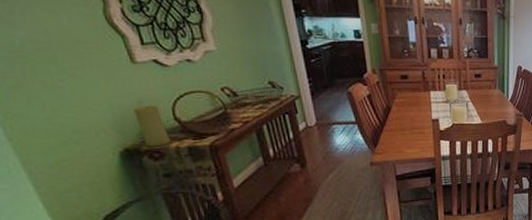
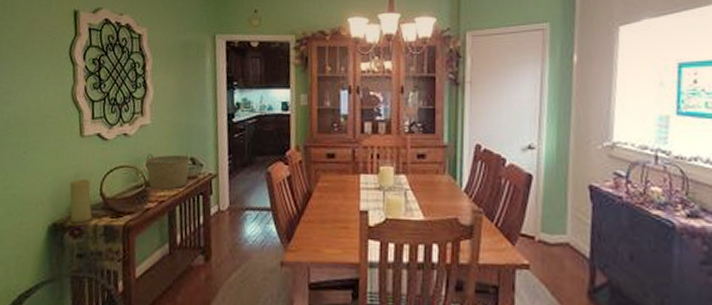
basket: none [219,79,271,111] -> present [145,153,190,190]

